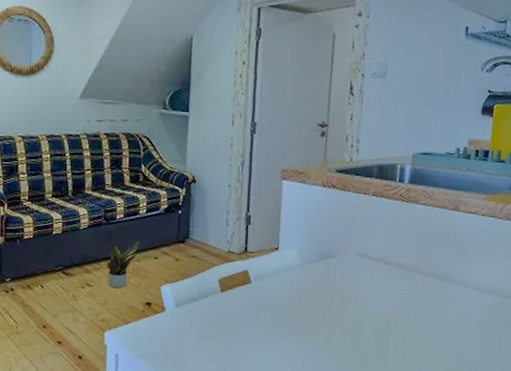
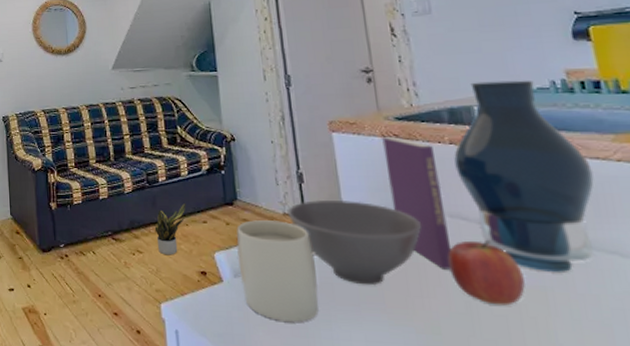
mug: none [181,257,248,343] -> present [236,220,319,322]
bowl: none [231,239,337,311] -> present [287,199,423,286]
book: none [318,187,360,298] -> present [382,137,452,270]
fruit: none [349,275,400,324] -> present [447,240,525,306]
vase: none [372,143,466,298] -> present [454,80,594,272]

